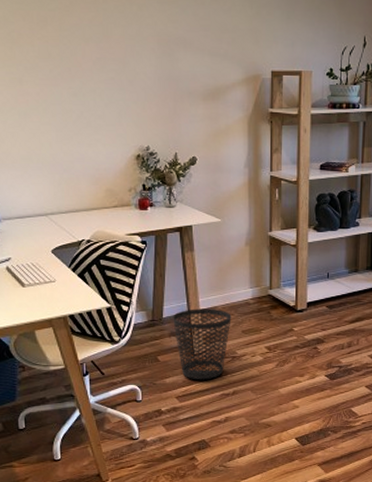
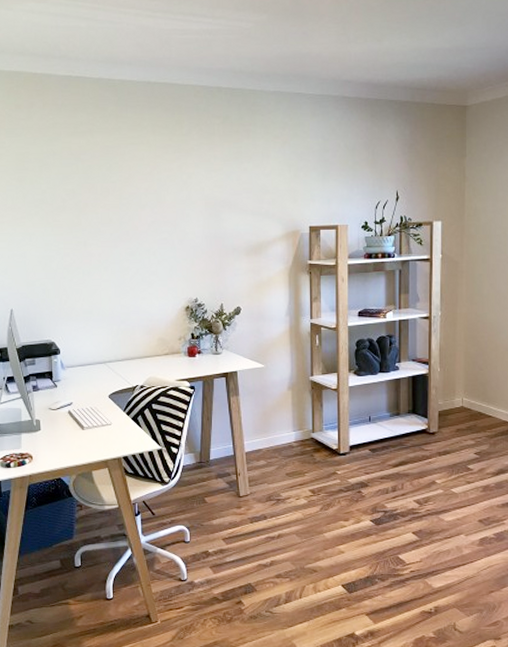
wastebasket: present [173,308,232,380] -> none [219,451,276,522]

